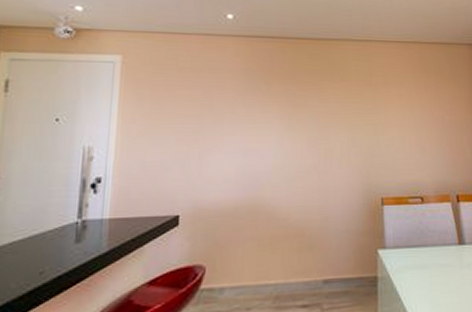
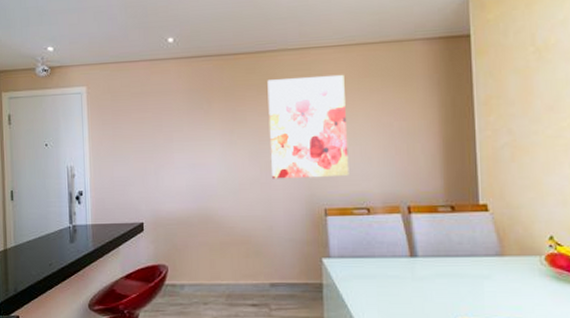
wall art: none [329,67,405,167] -> present [267,74,349,179]

